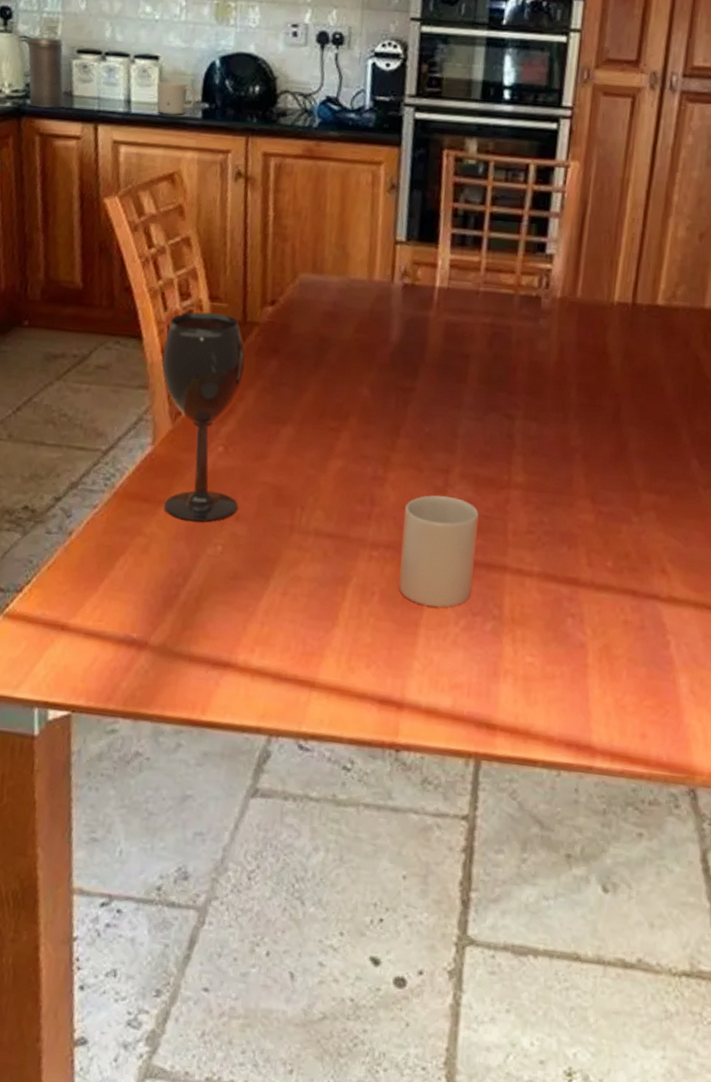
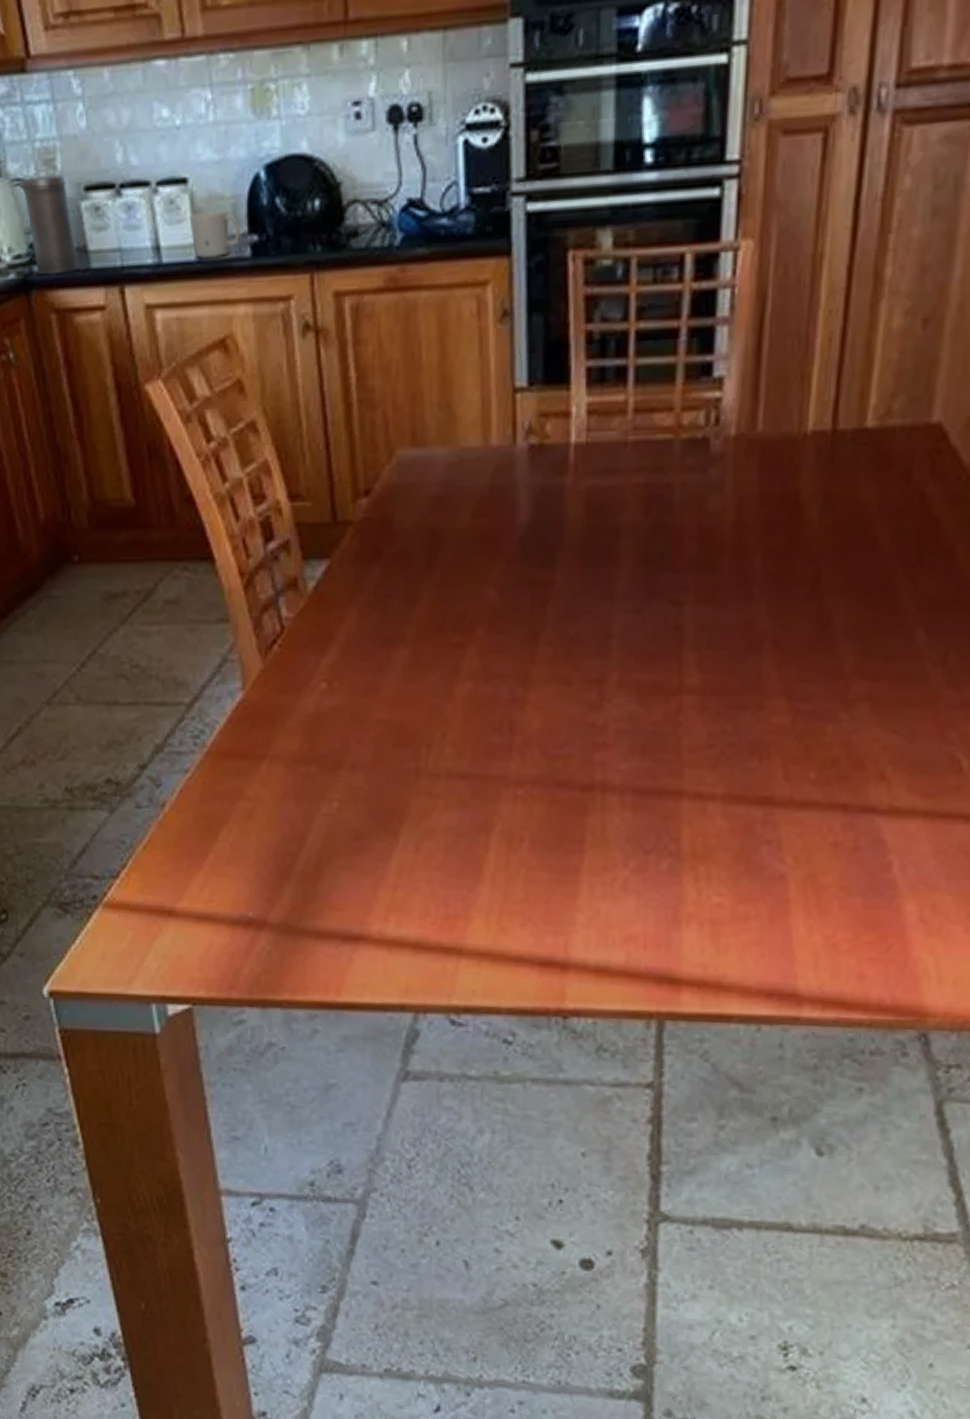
wine glass: present [162,312,246,522] -> none [241,516,351,776]
mug: present [398,495,479,607] -> none [551,712,646,848]

